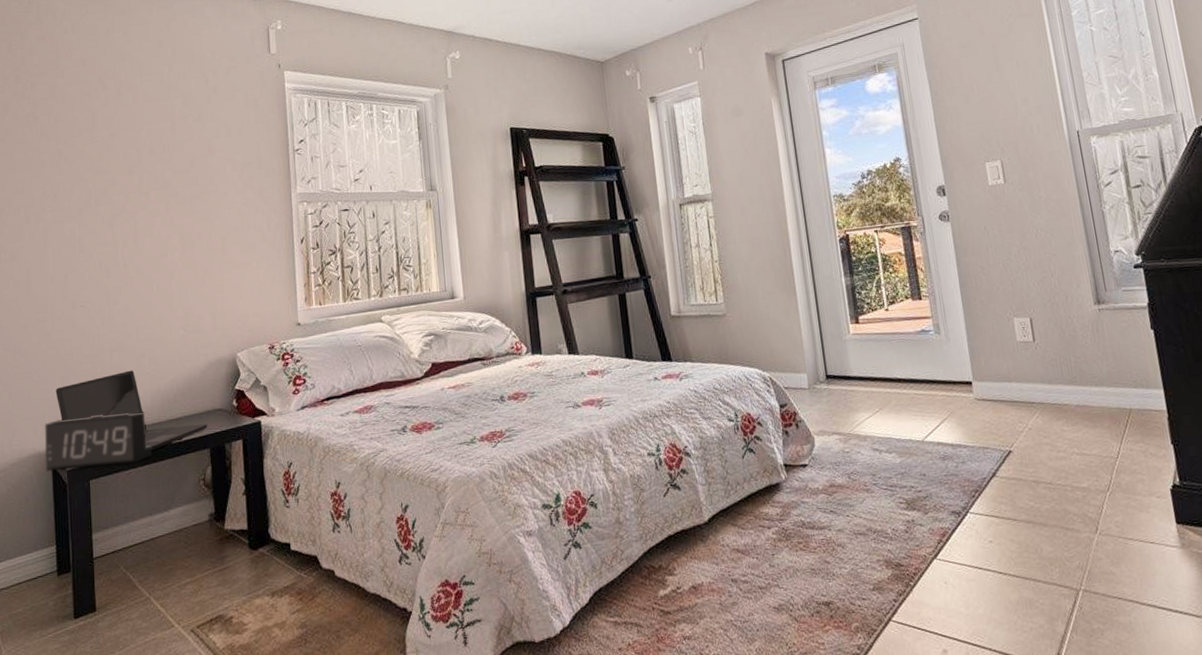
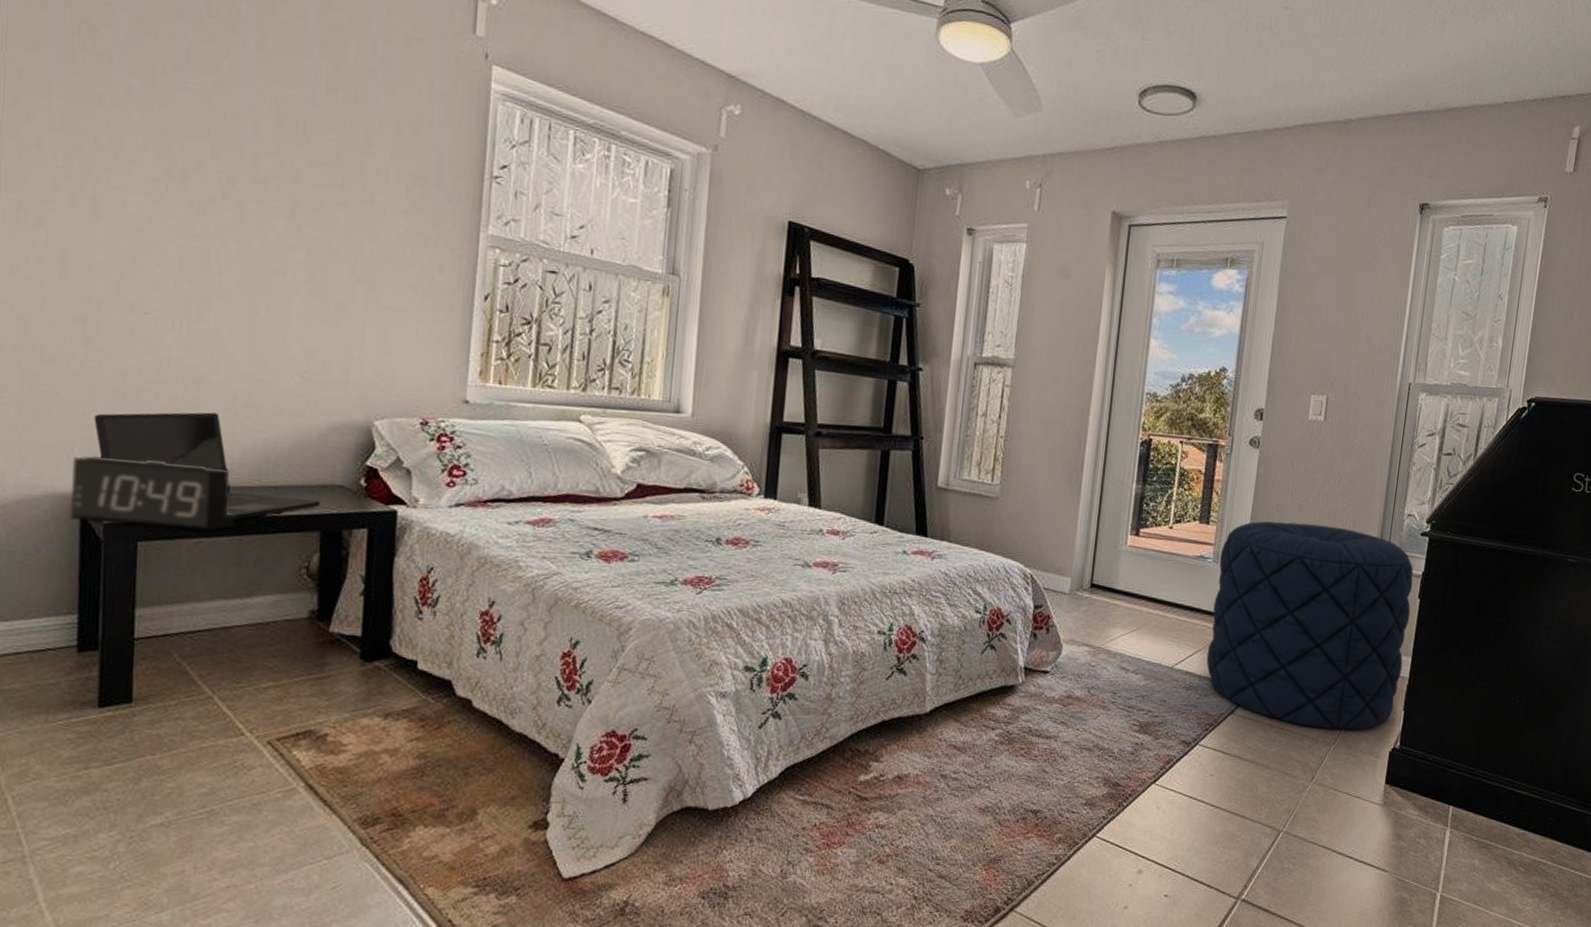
pouf: none [940,276,1161,477] -> present [1206,521,1414,730]

